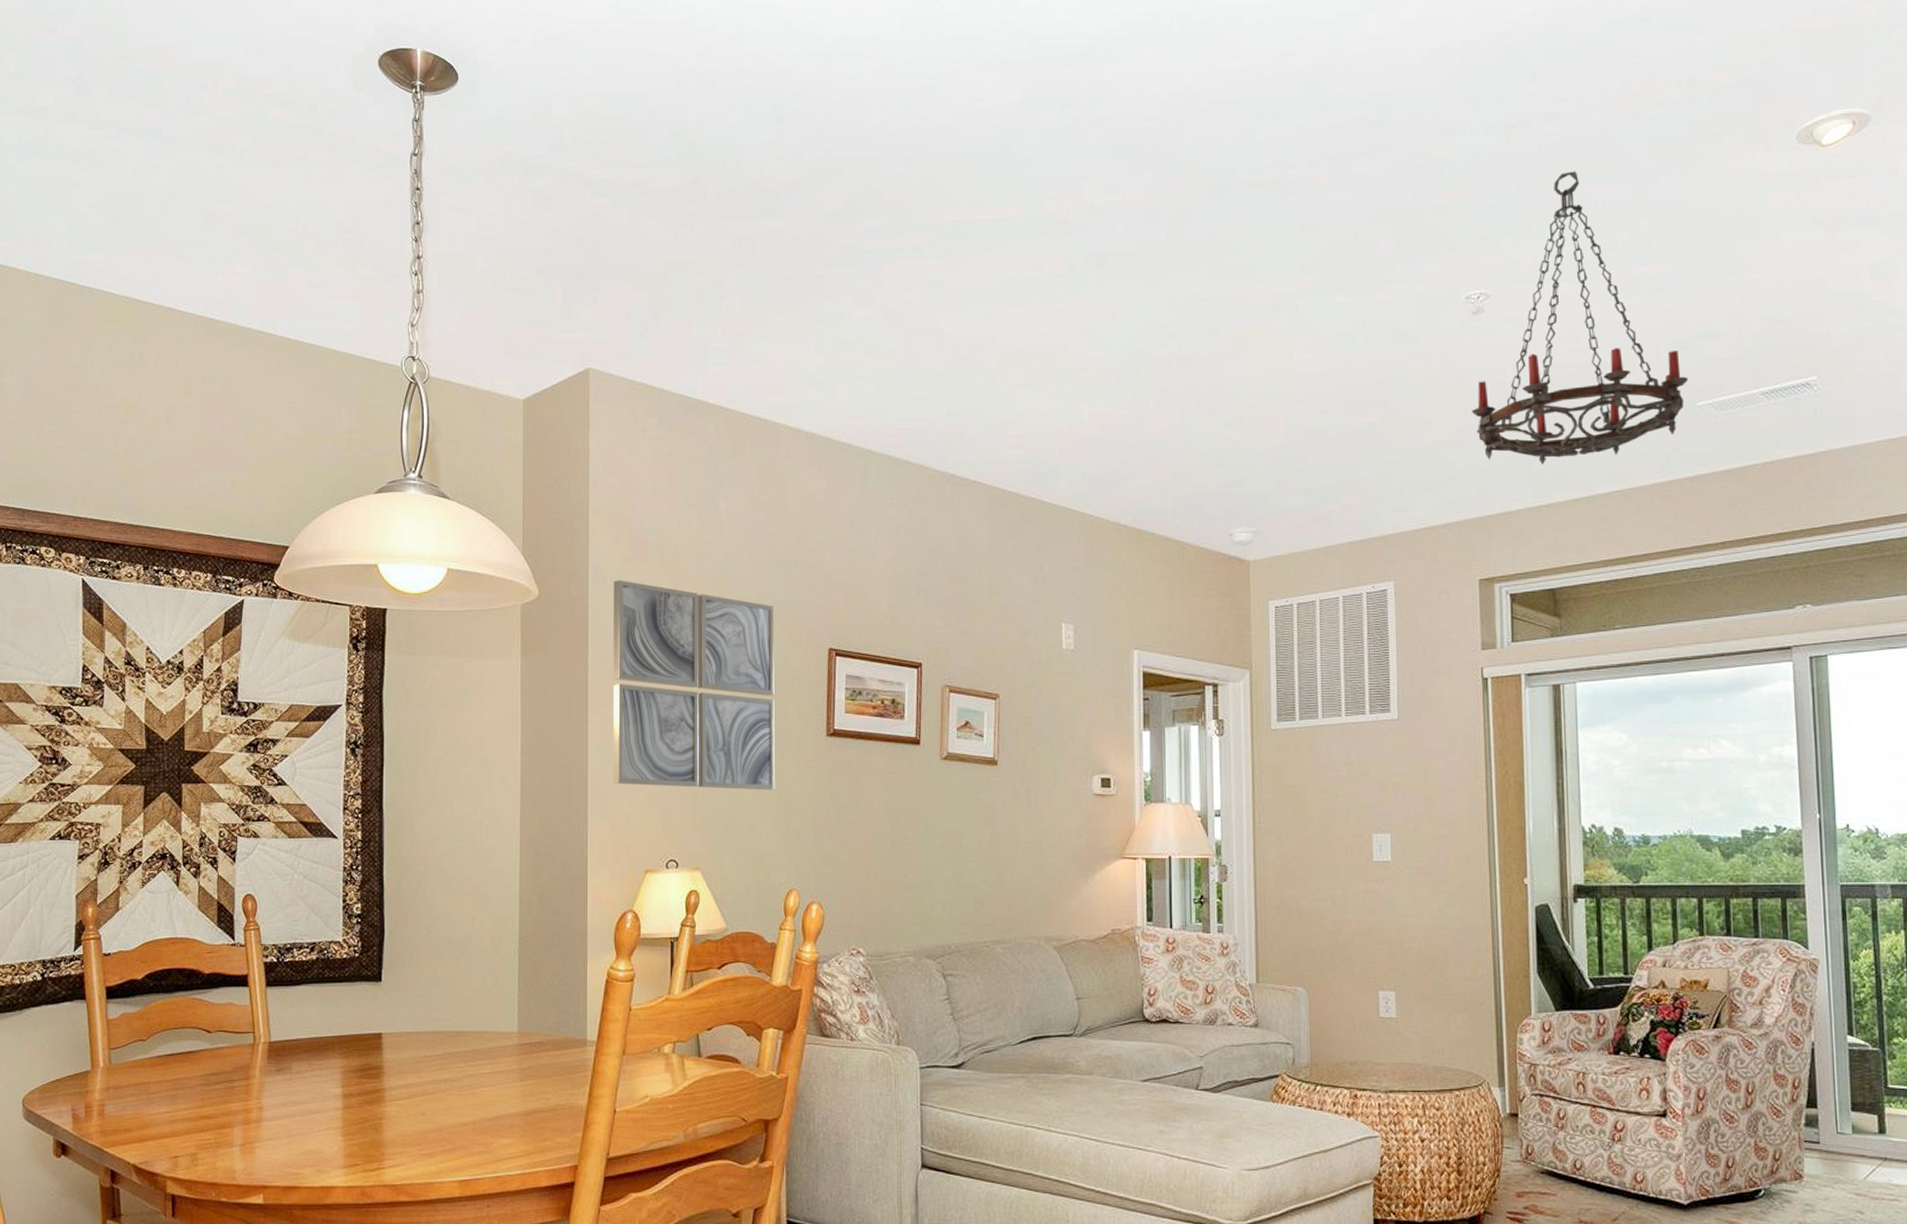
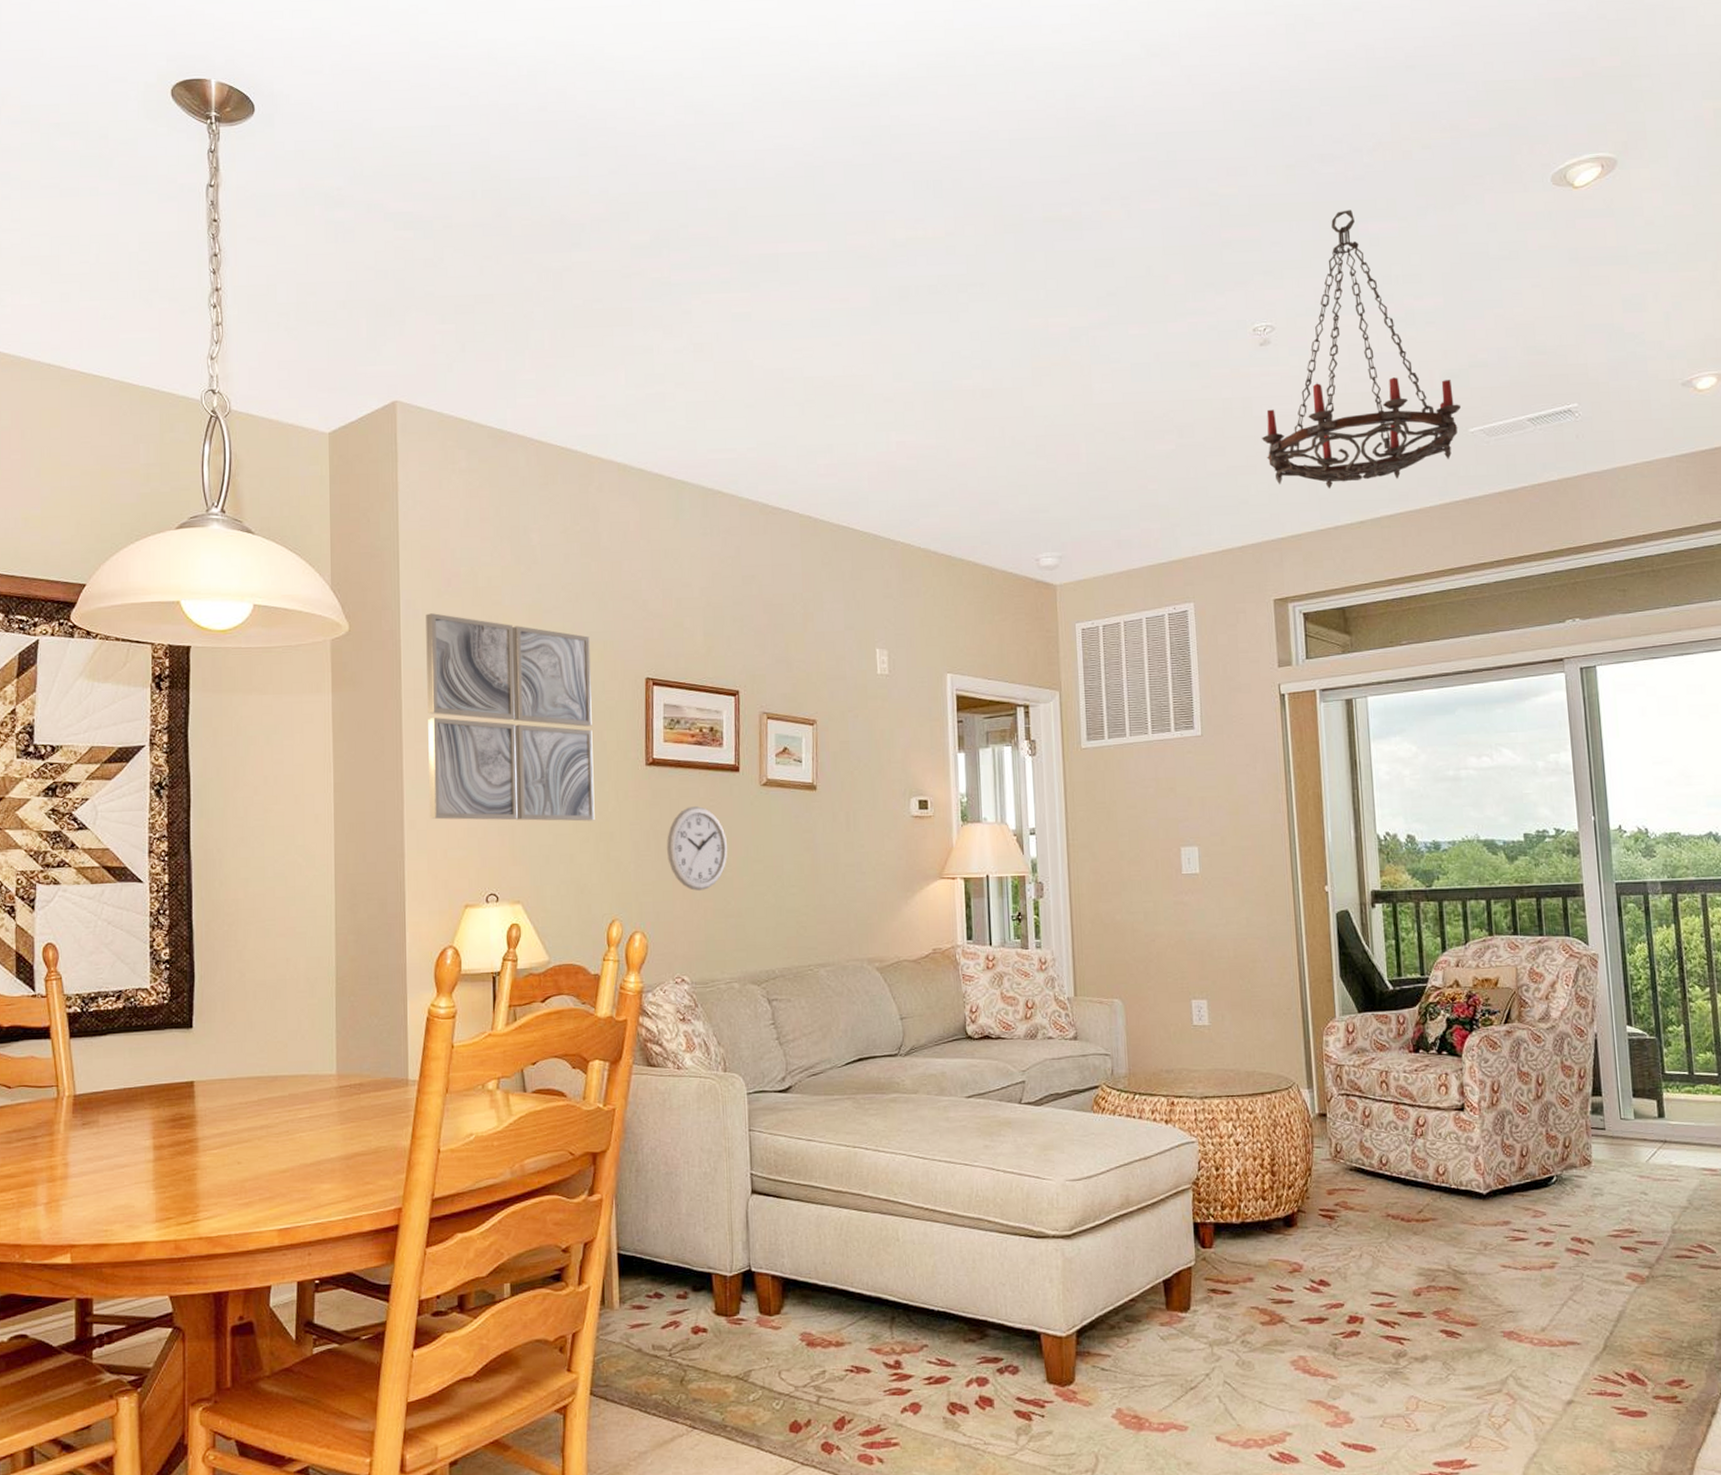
wall clock: none [845,778,907,863] -> present [666,806,728,891]

